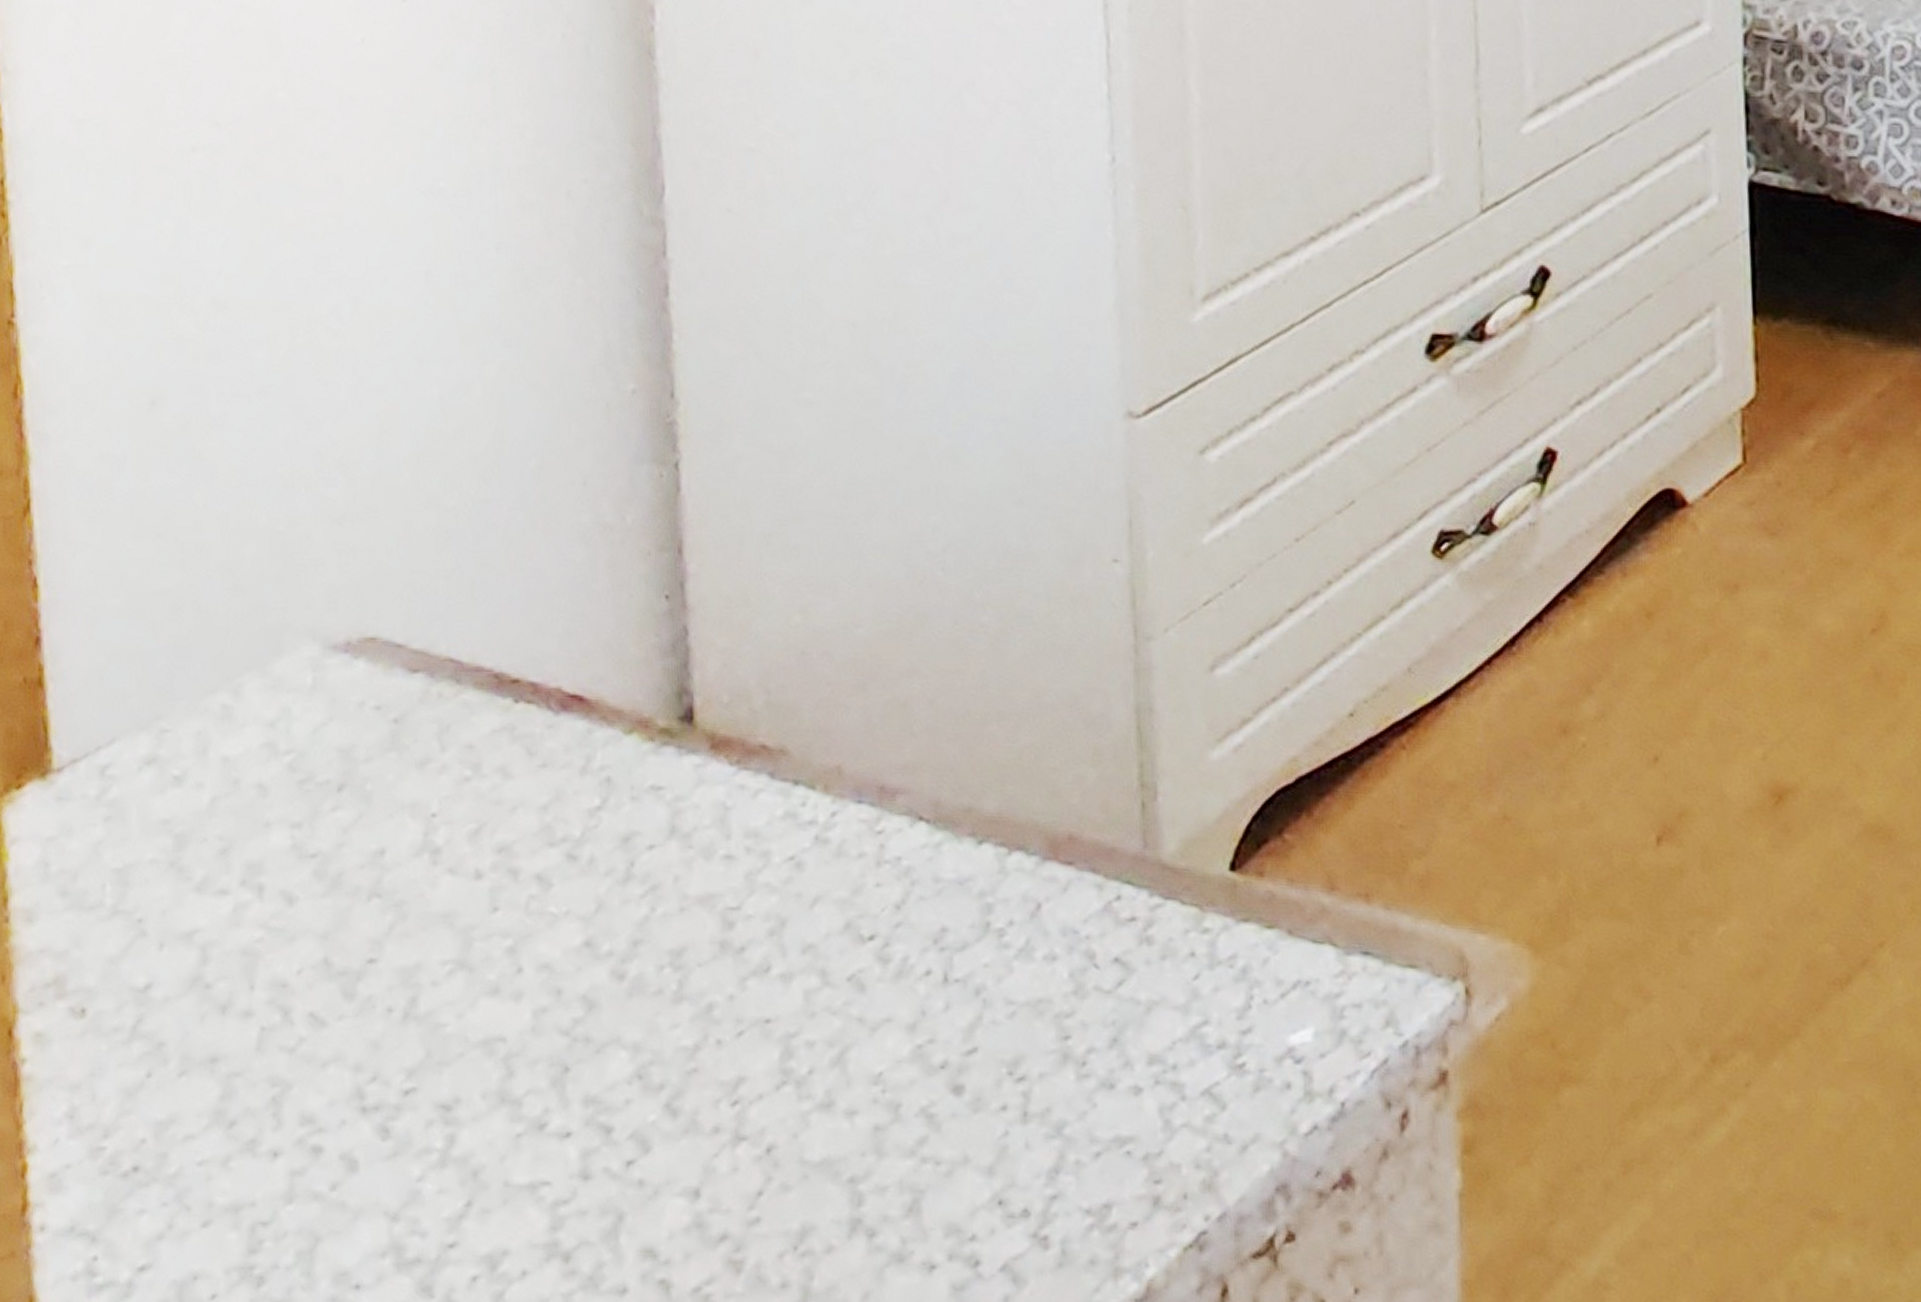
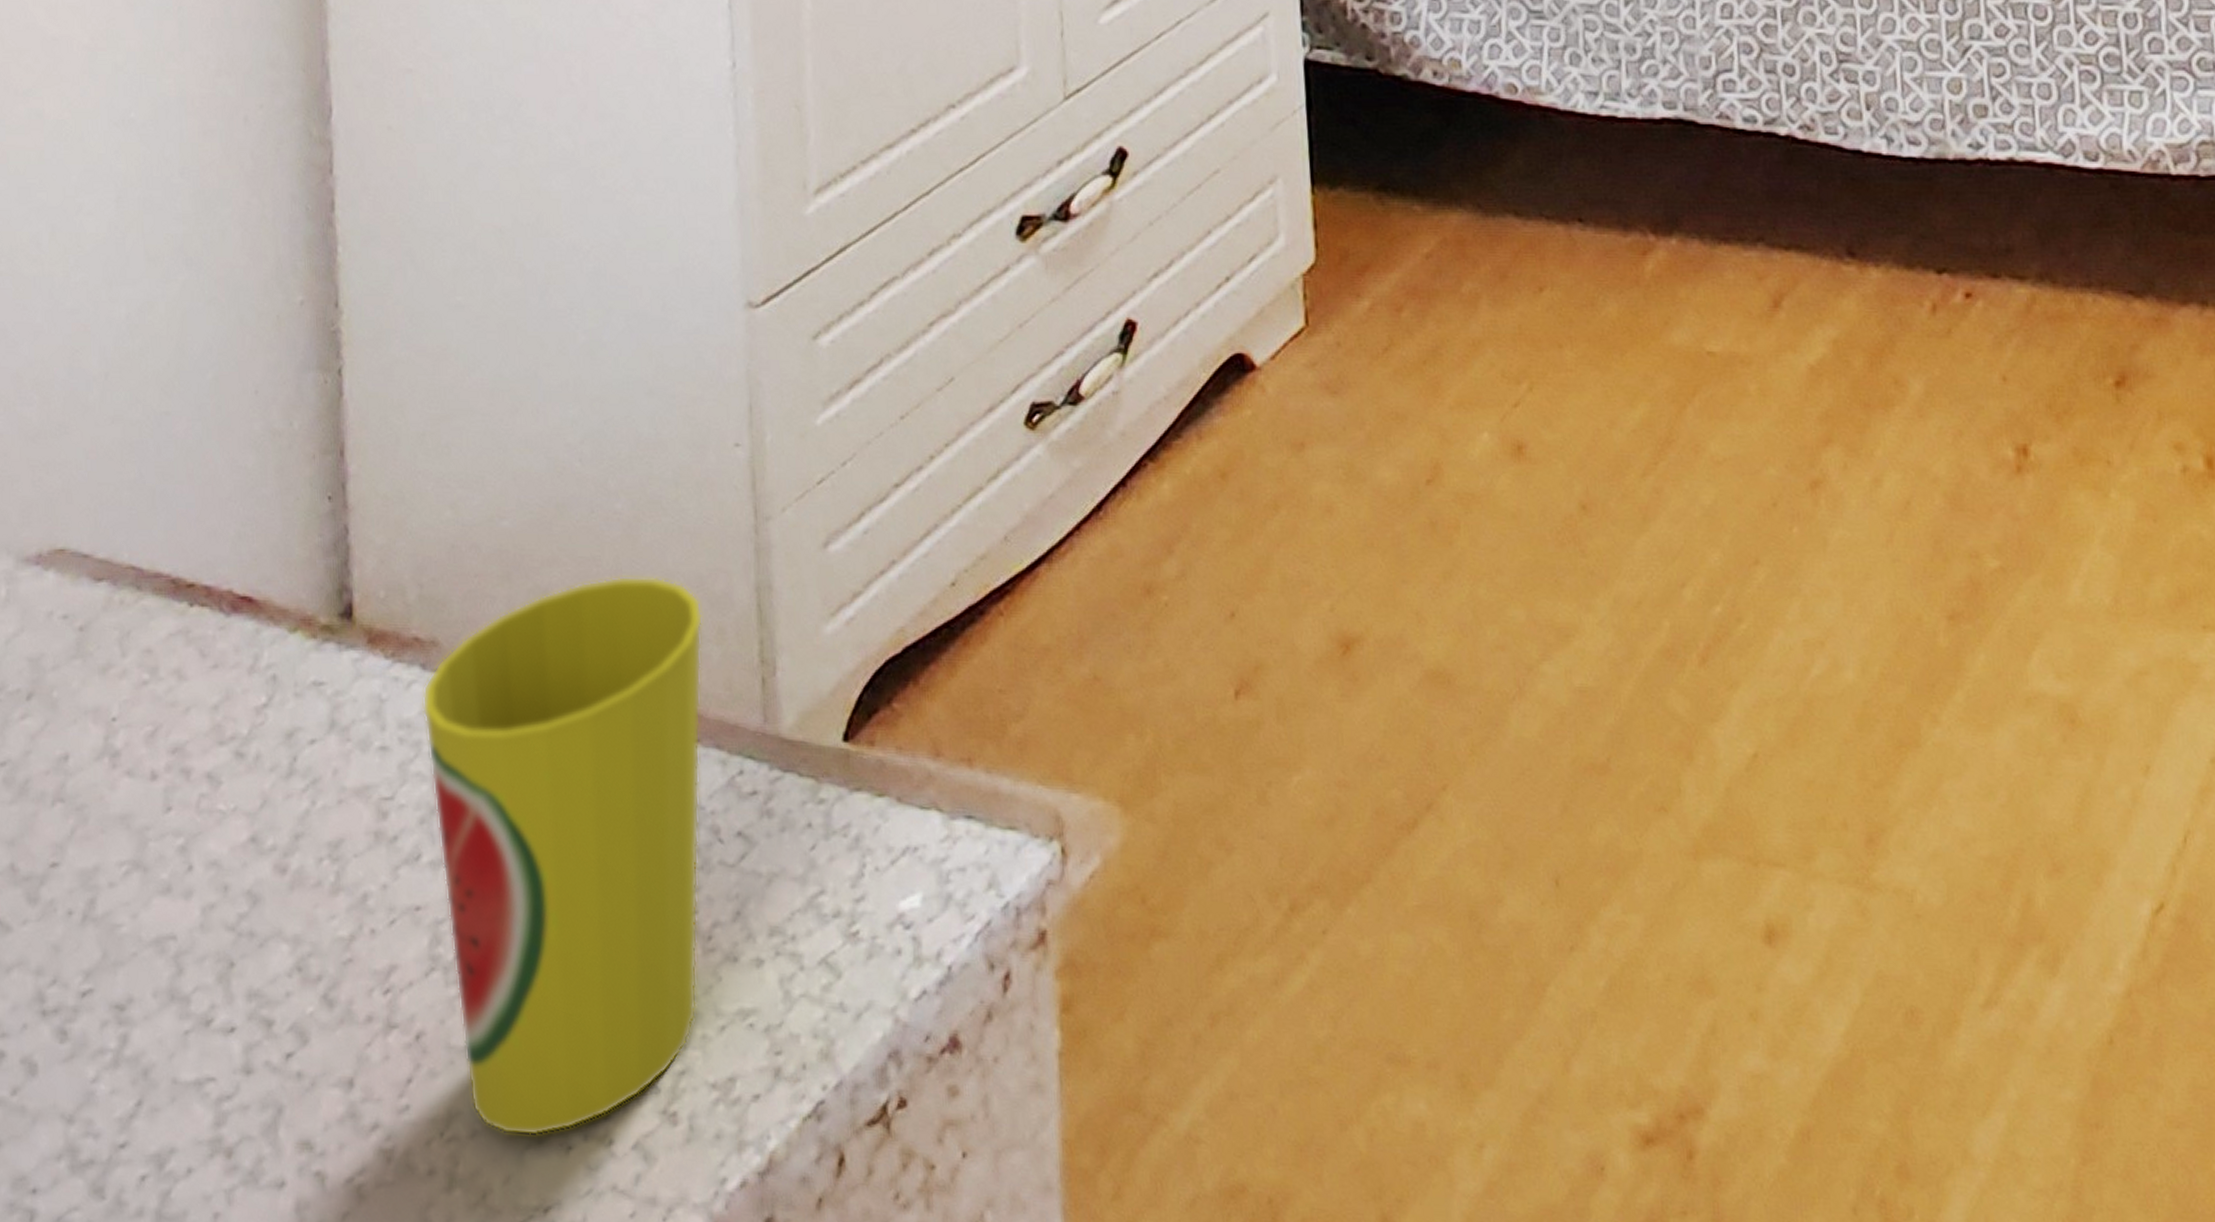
cup: none [770,690,1078,1255] -> present [422,575,704,1137]

